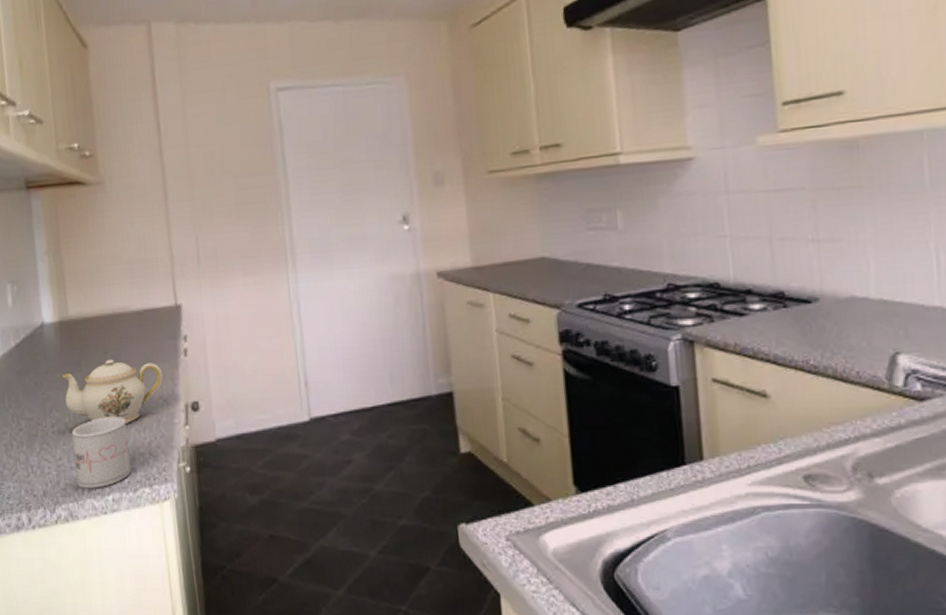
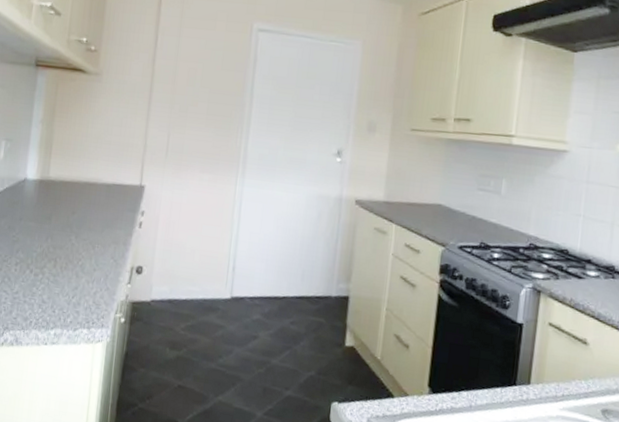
teapot: present [62,359,164,423] -> none [31,218,119,274]
mug: present [72,417,132,489] -> none [27,265,79,323]

